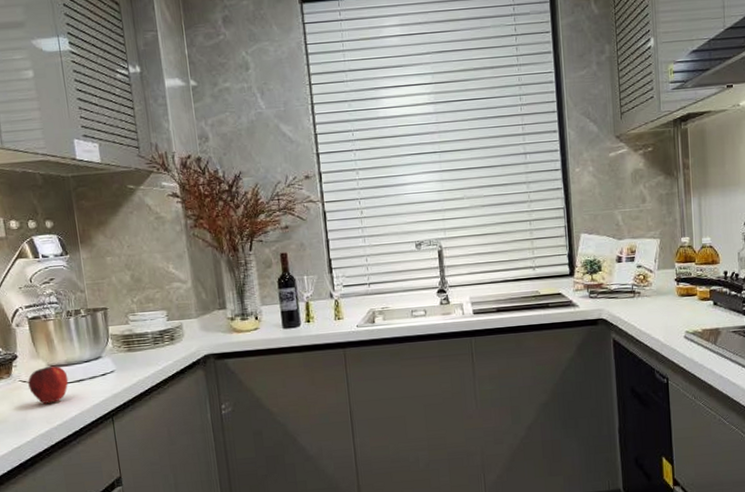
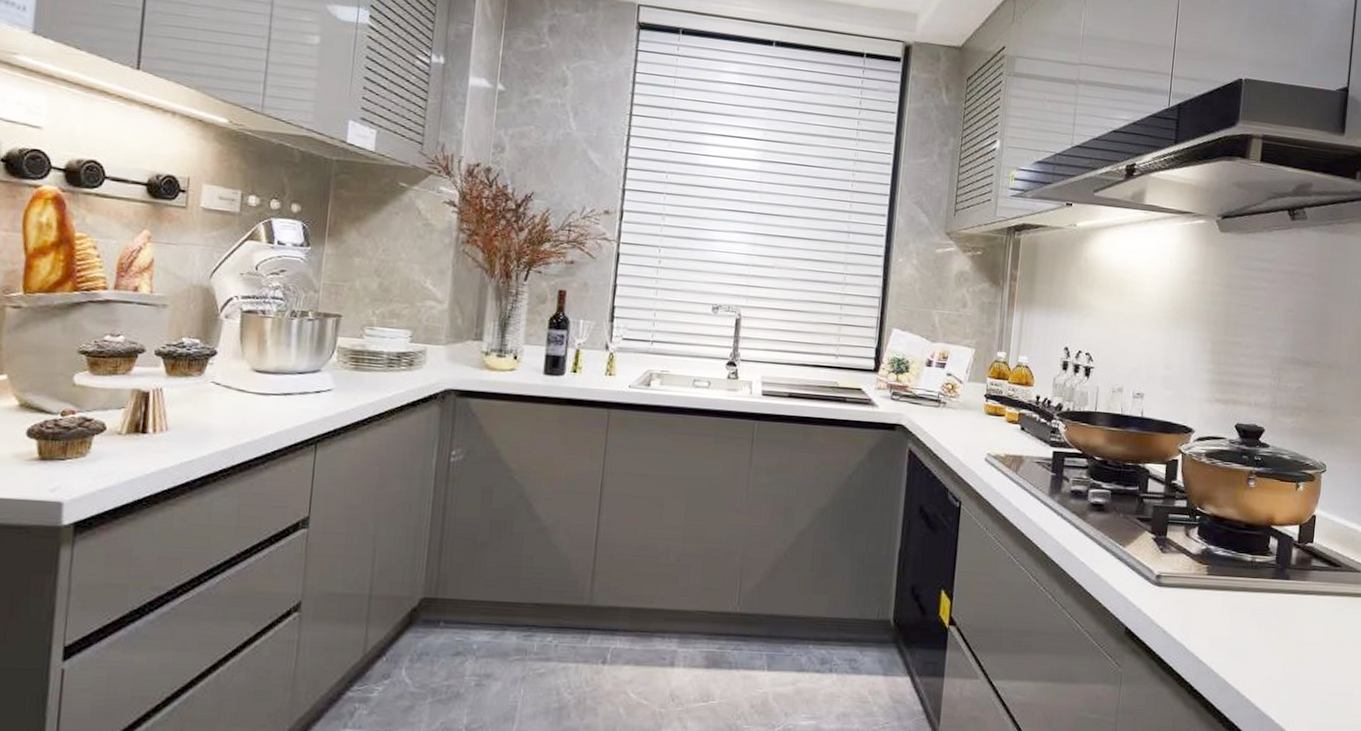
apple: present [28,365,69,404] -> none [221,370,274,415]

